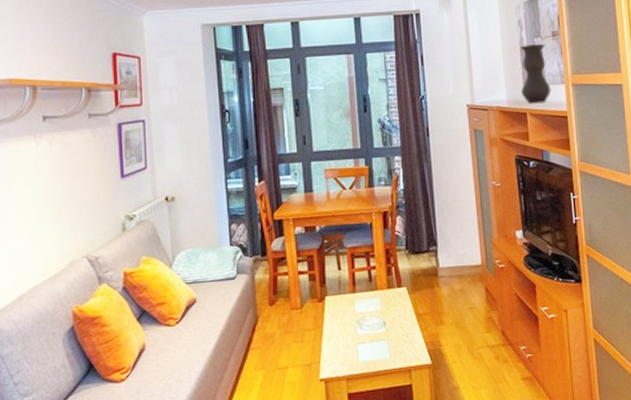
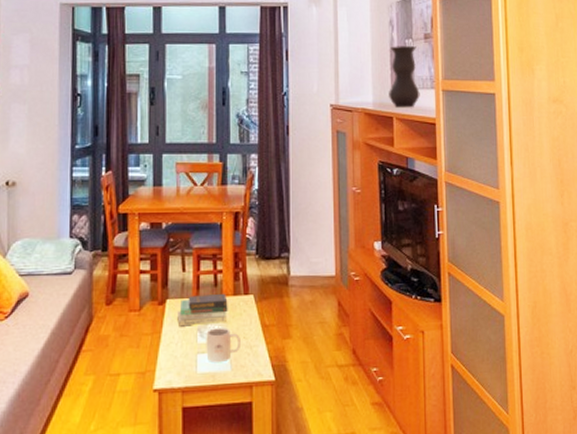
books: none [336,287,383,321] -> present [177,293,228,327]
mug: none [365,319,398,352] -> present [206,328,240,364]

